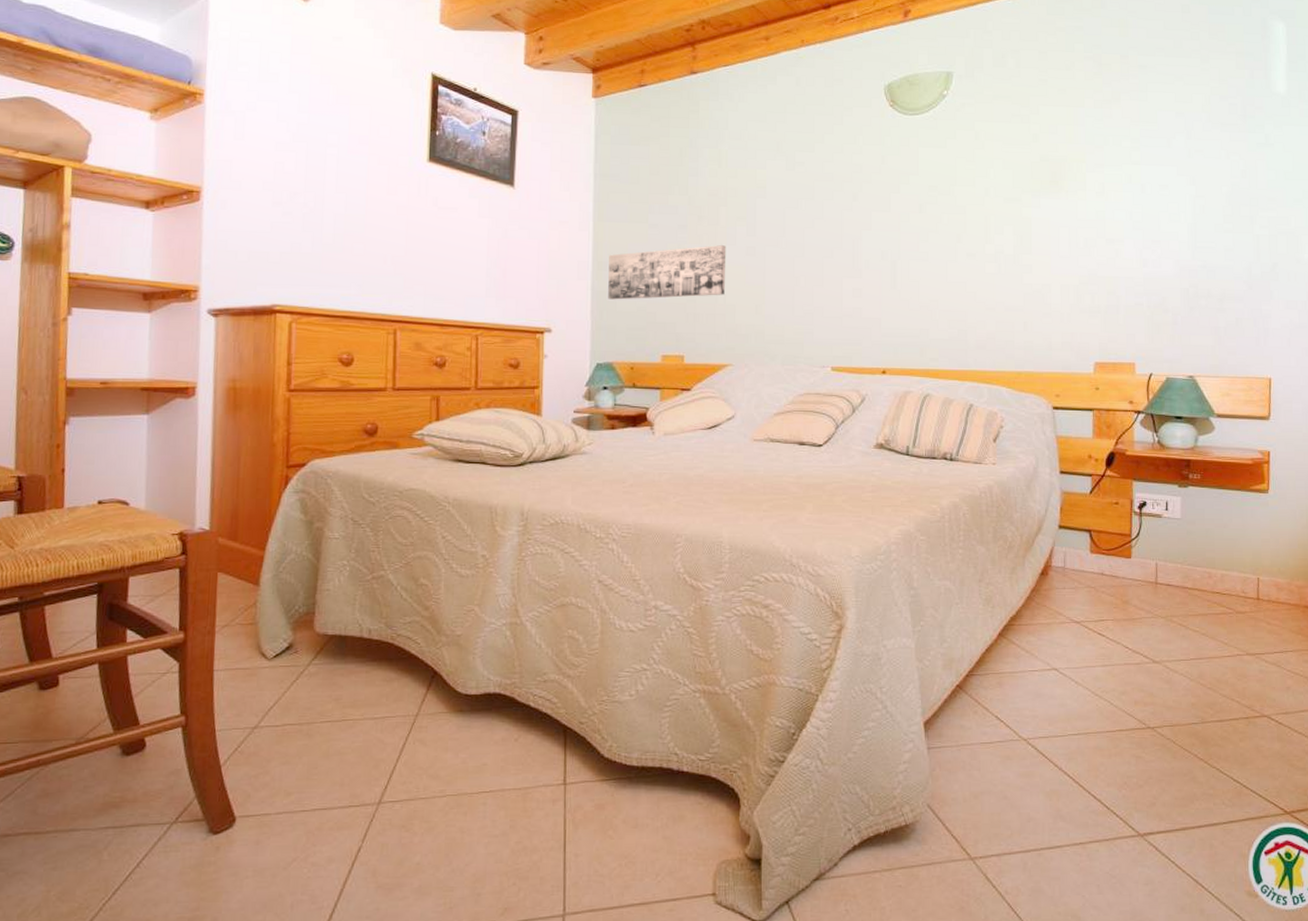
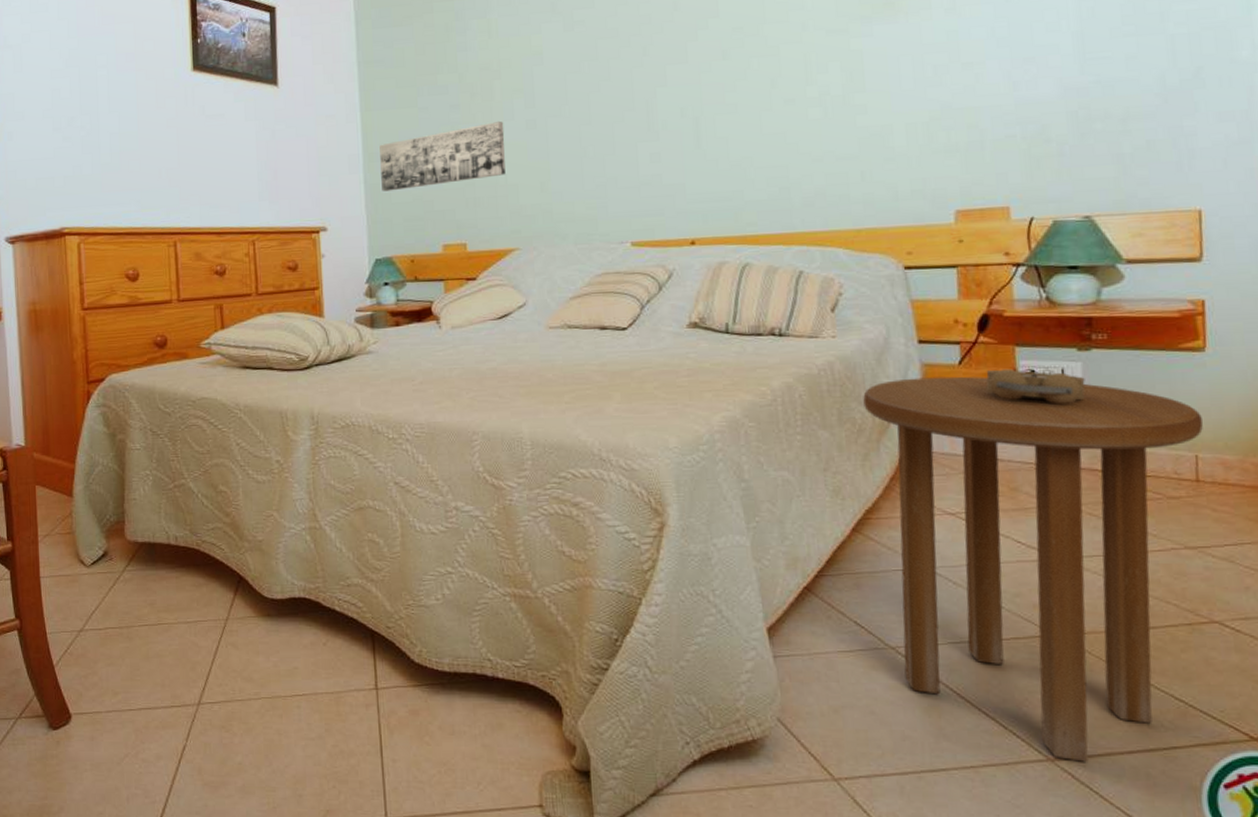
side table: none [1014,503,1264,836] -> present [863,376,1203,762]
alarm clock: none [1109,499,1183,533] -> present [985,368,1085,406]

